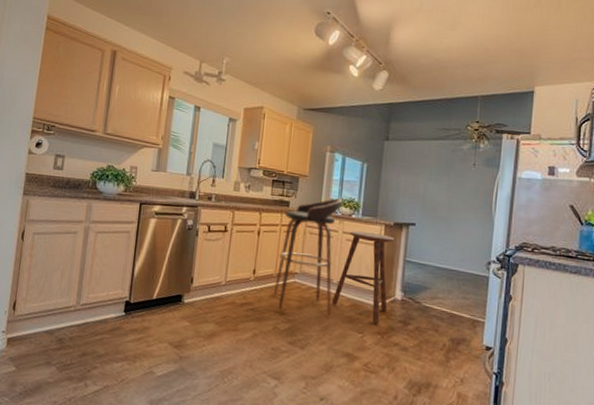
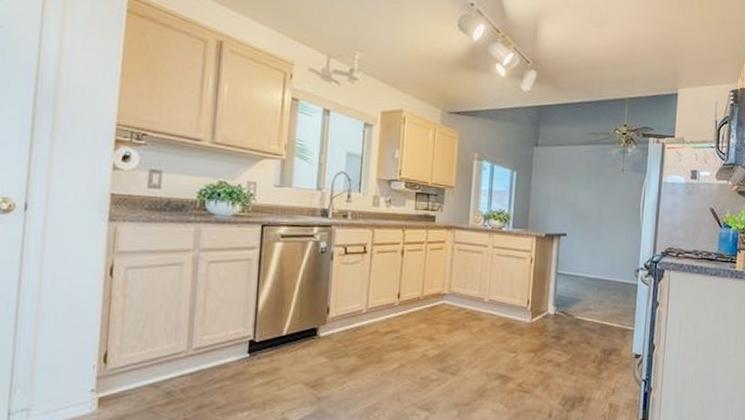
bar stool: present [273,198,342,316] -> none [420,210,491,337]
bar stool: present [331,231,395,324] -> none [483,245,547,341]

